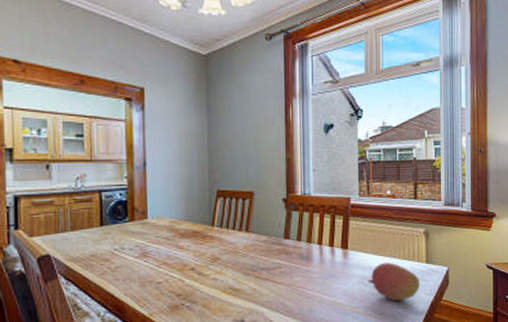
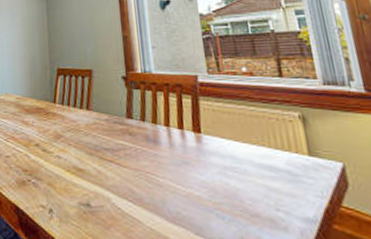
fruit: present [367,262,420,301] -> none [230,151,305,202]

